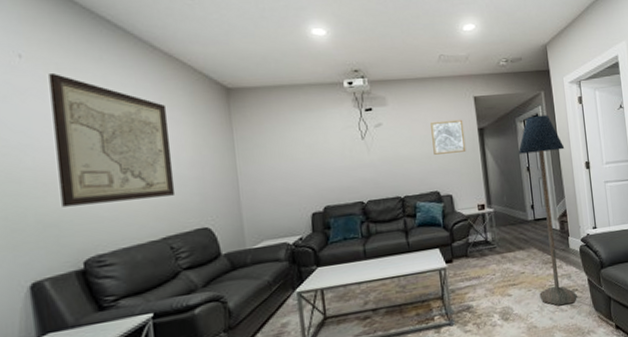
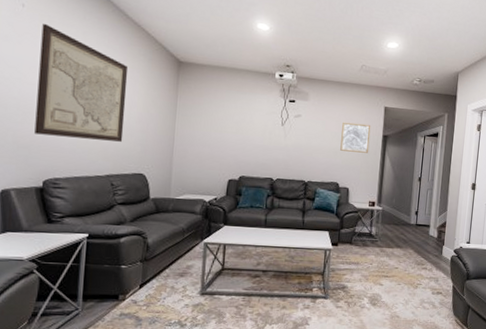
floor lamp: present [518,114,577,306] -> none [407,133,456,304]

